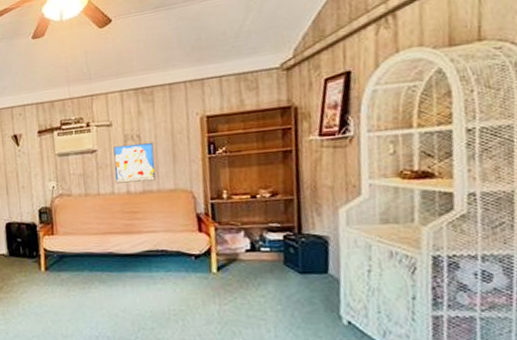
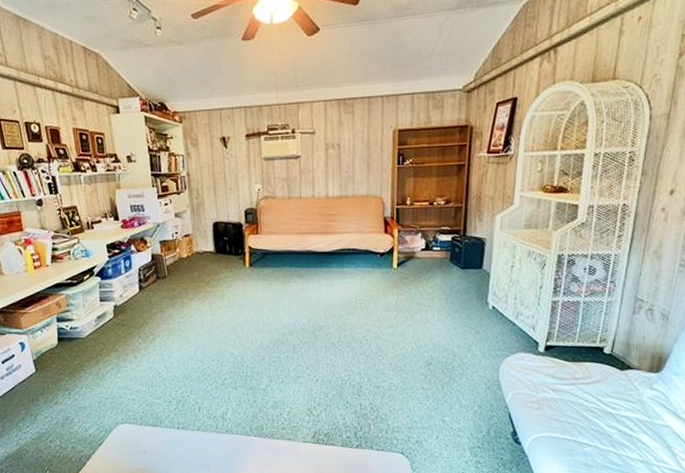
wall art: present [113,143,155,184] -> none [315,151,352,188]

